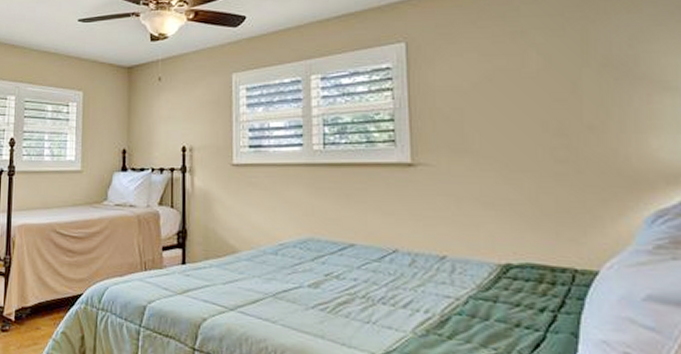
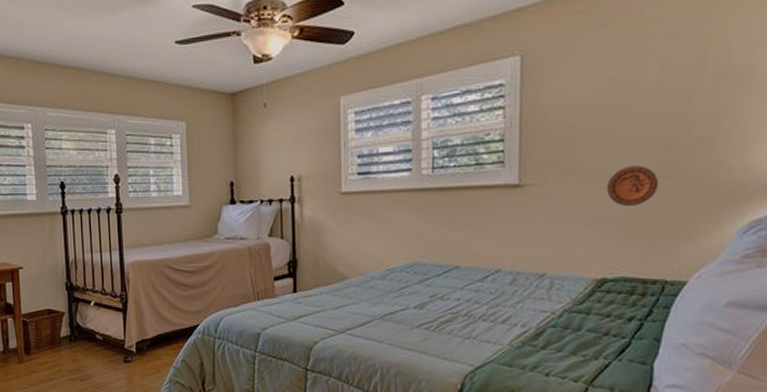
decorative plate: none [501,150,556,190] -> present [606,166,659,206]

